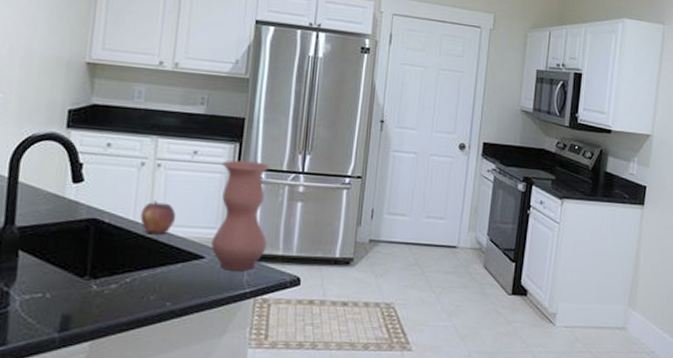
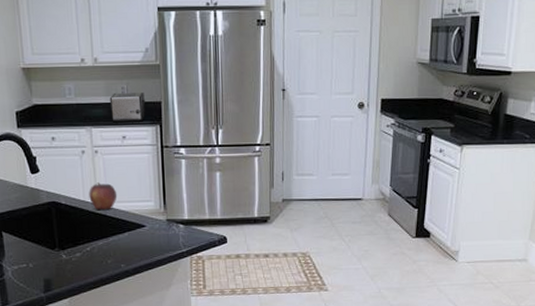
toaster: none [183,103,228,138] -> present [109,93,146,123]
vase: present [211,160,271,271] -> none [147,140,195,235]

